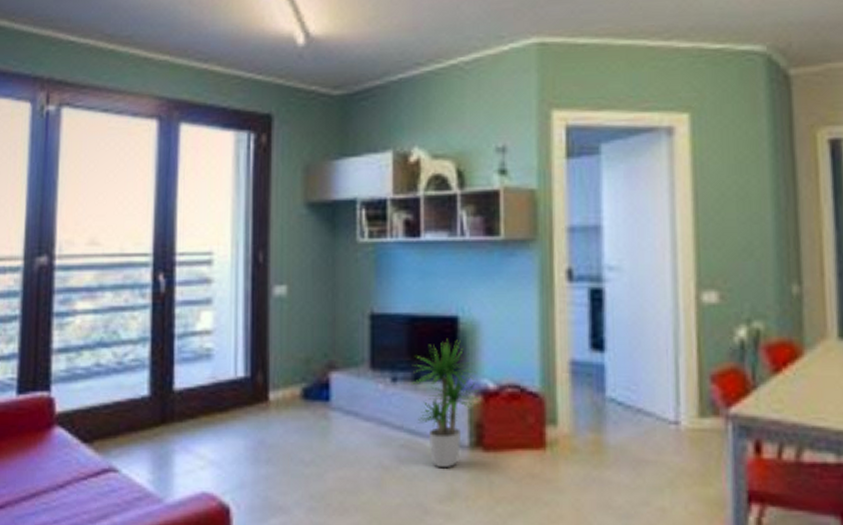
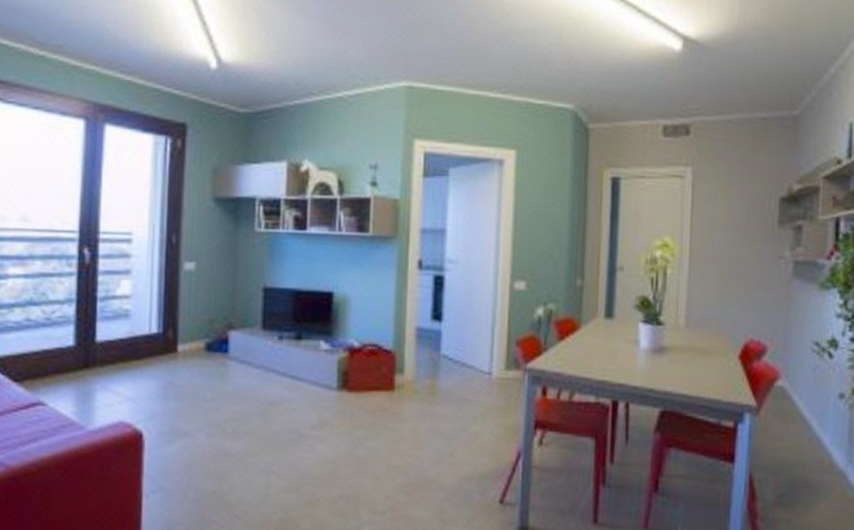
potted plant: present [412,338,482,467] -> none [295,308,348,403]

